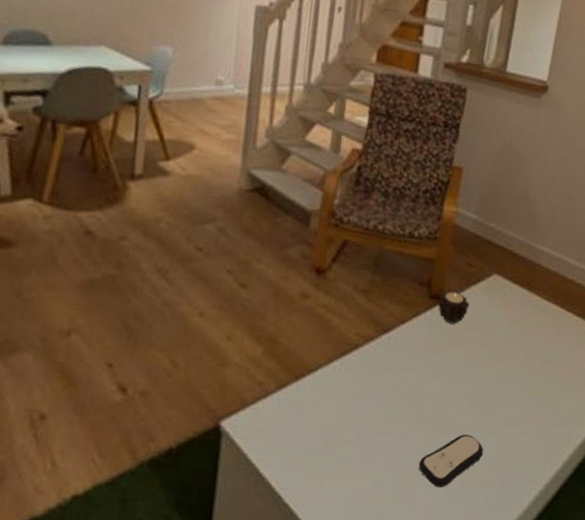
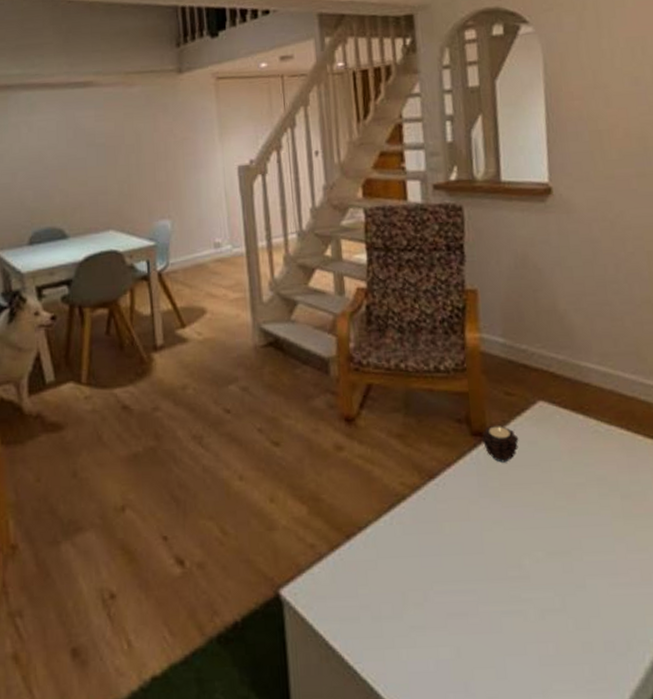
remote control: present [418,434,483,487] -> none [501,588,574,654]

